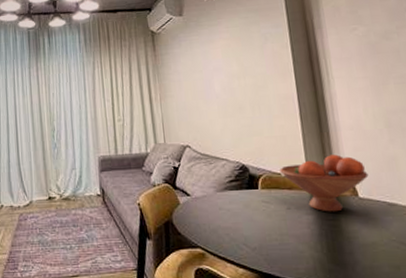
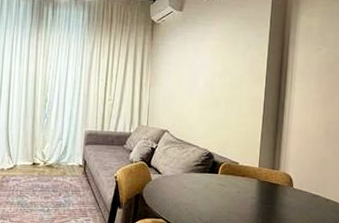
fruit bowl: present [280,154,369,212] -> none [238,152,304,198]

